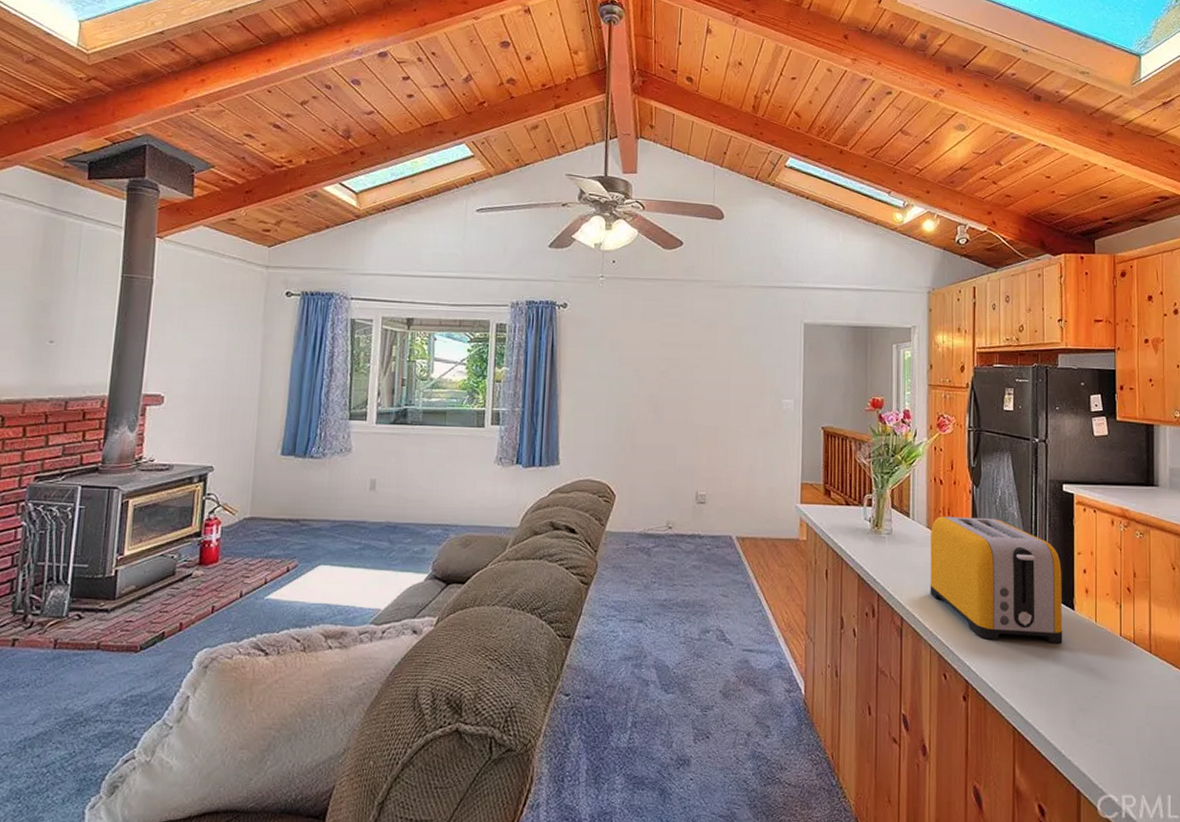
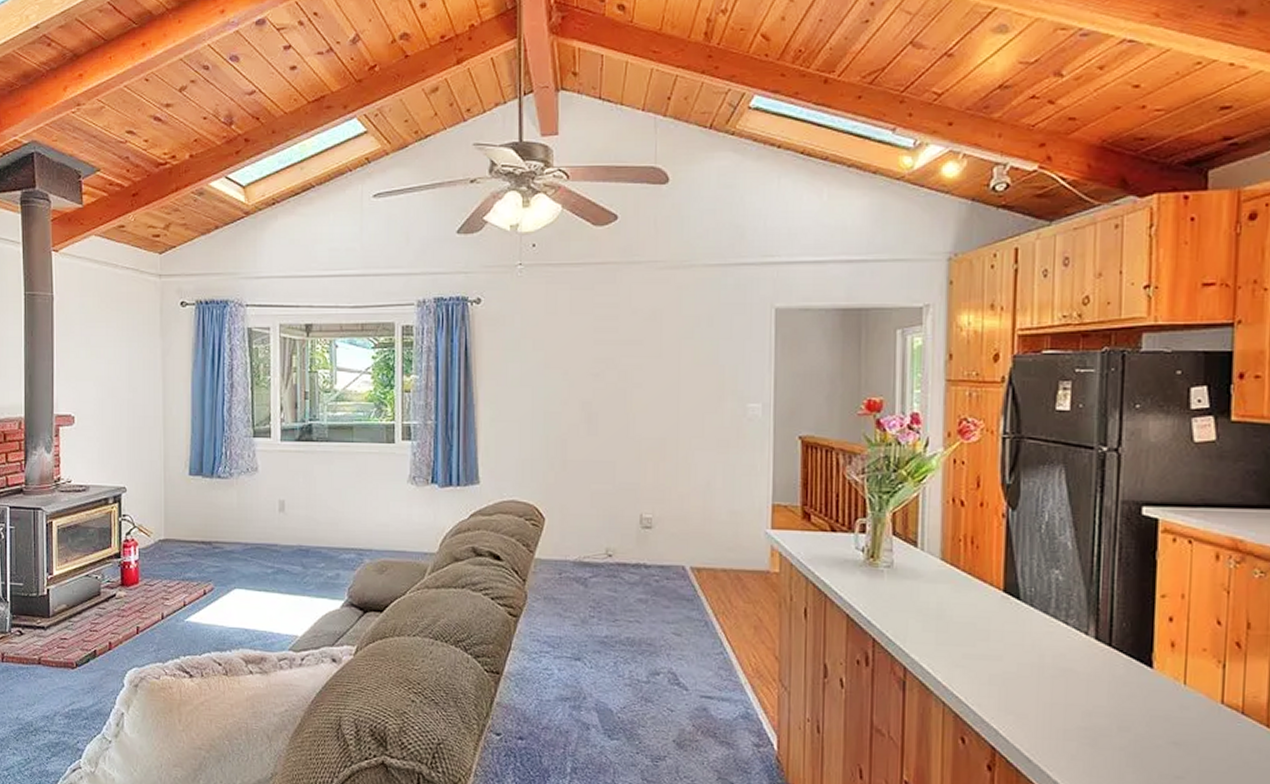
toaster: present [930,516,1063,643] -> none [944,546,1136,709]

